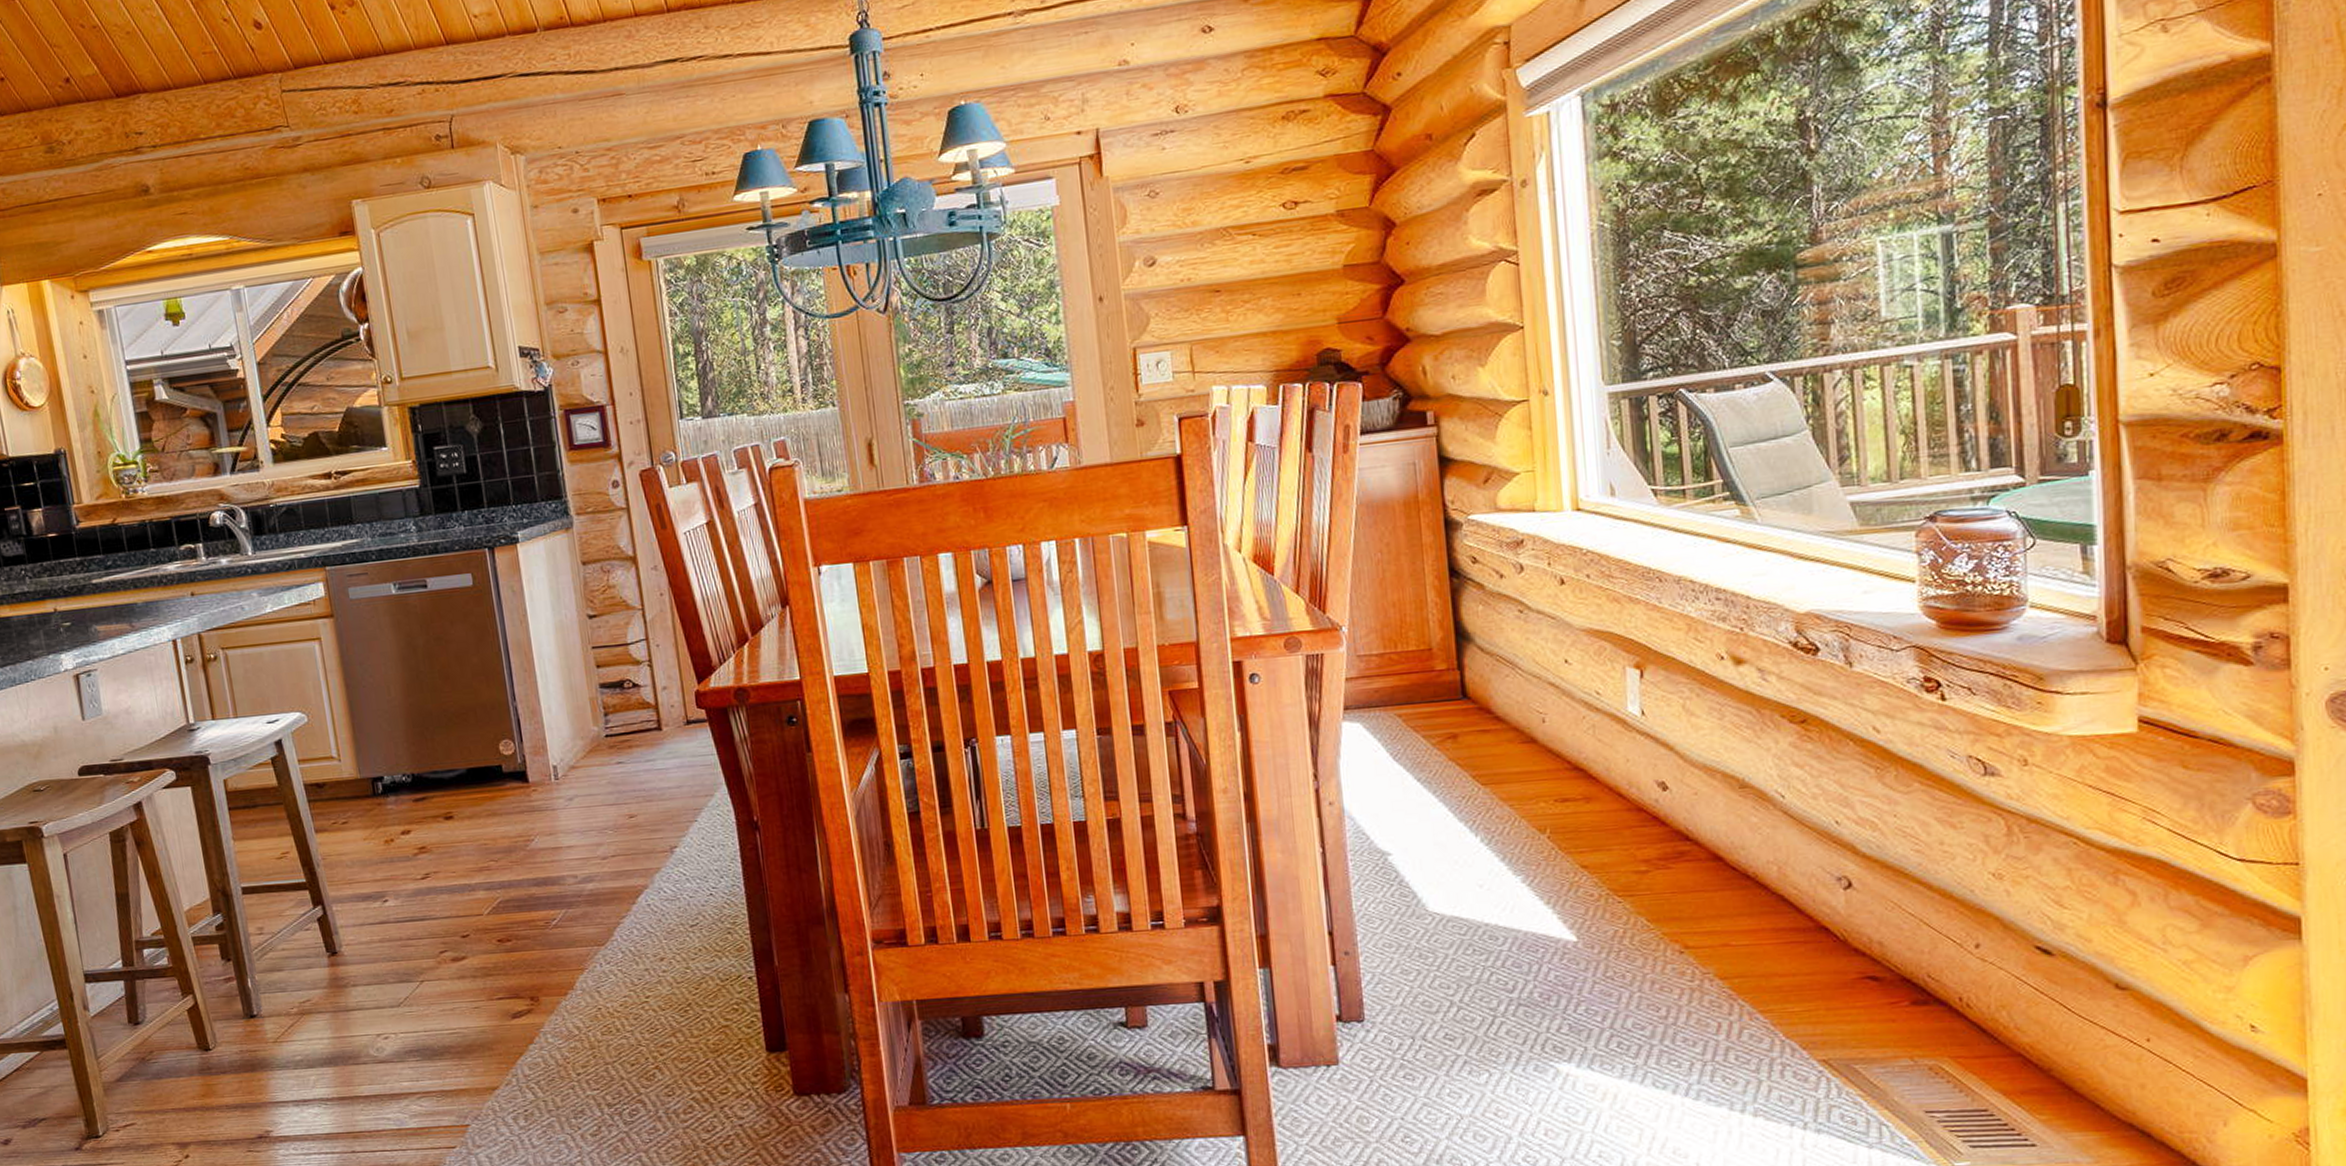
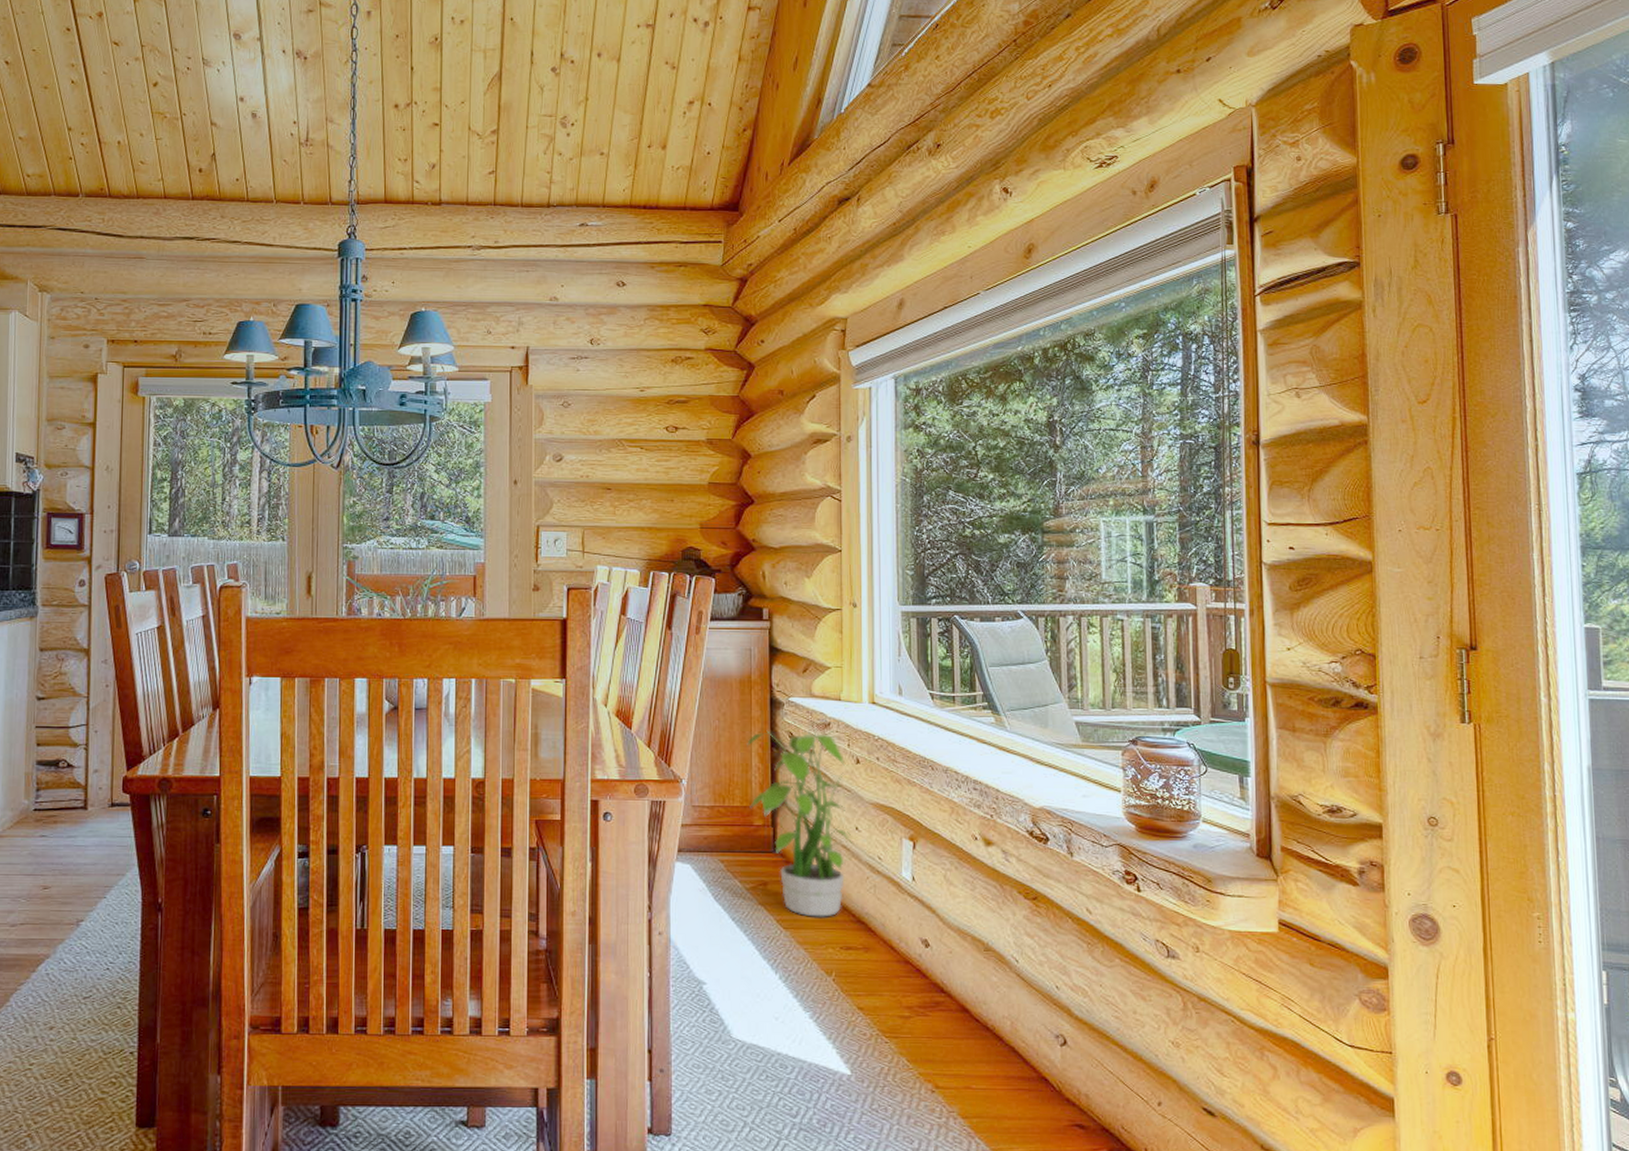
potted plant: none [1419,546,1561,769] -> present [747,725,852,917]

